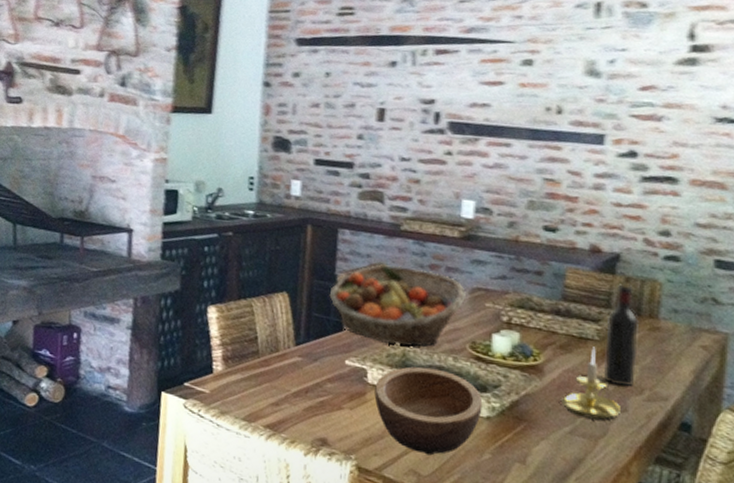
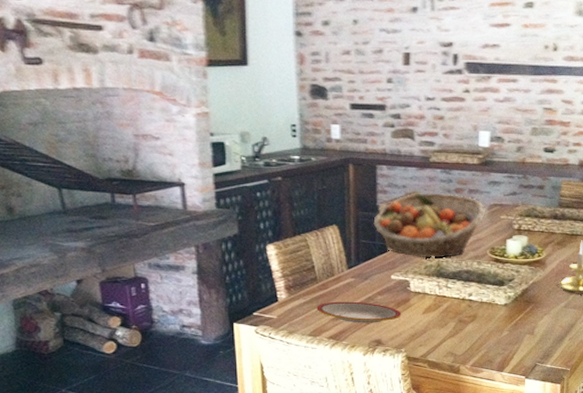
plate: none [255,382,355,417] -> present [316,301,402,323]
wooden bowl: present [374,366,483,456] -> none [417,272,501,339]

